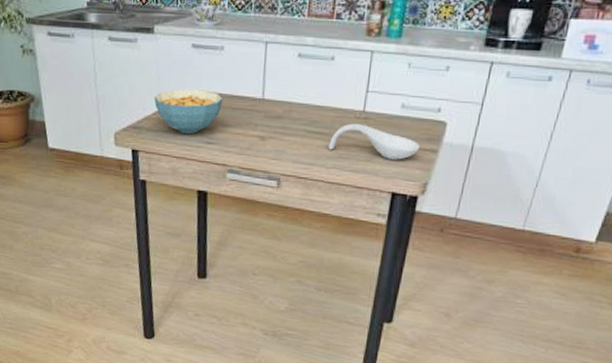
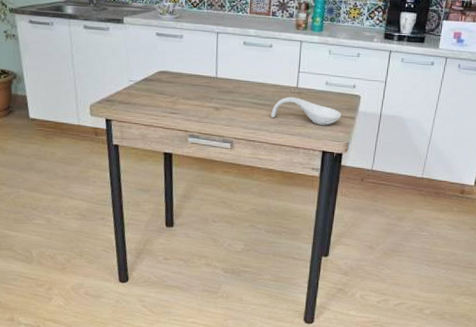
cereal bowl: present [154,89,224,134] -> none [124,69,184,106]

